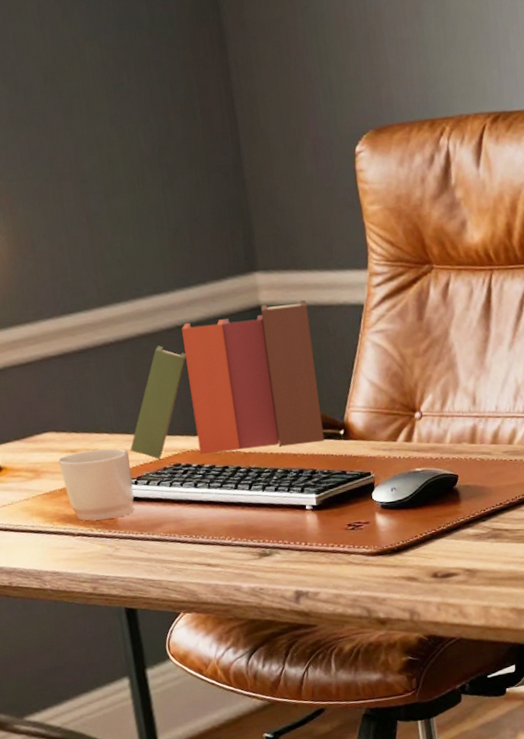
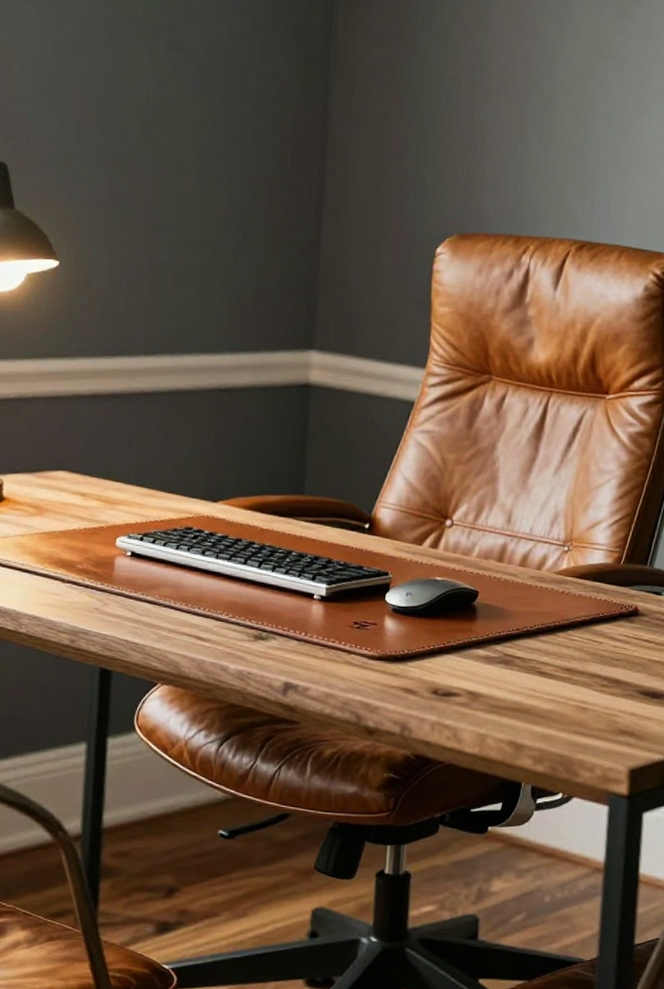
mug: present [58,448,135,521] -> none [65,496,141,572]
books: present [130,299,325,459] -> none [143,383,357,532]

